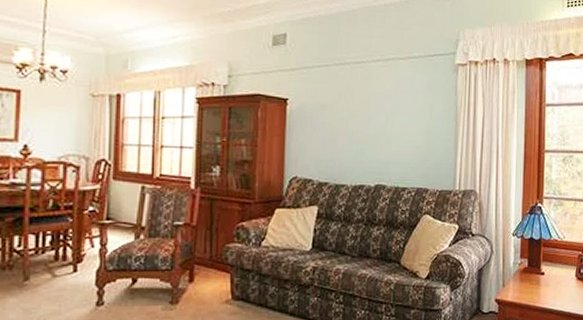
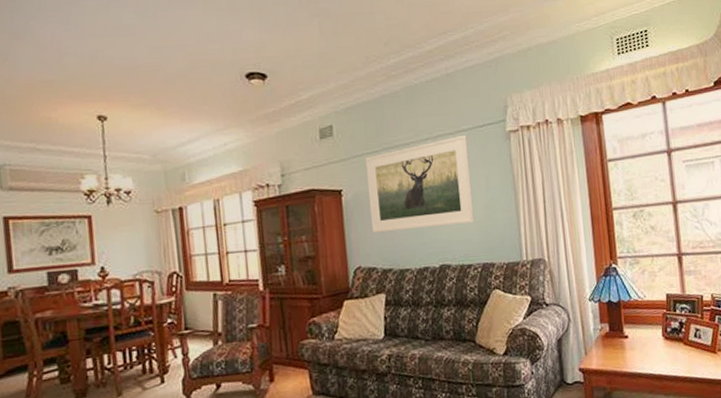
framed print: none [312,61,417,148] -> present [365,134,475,234]

